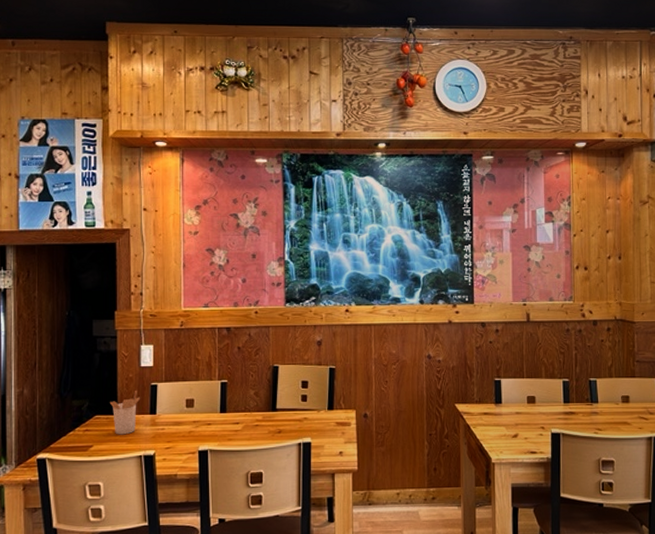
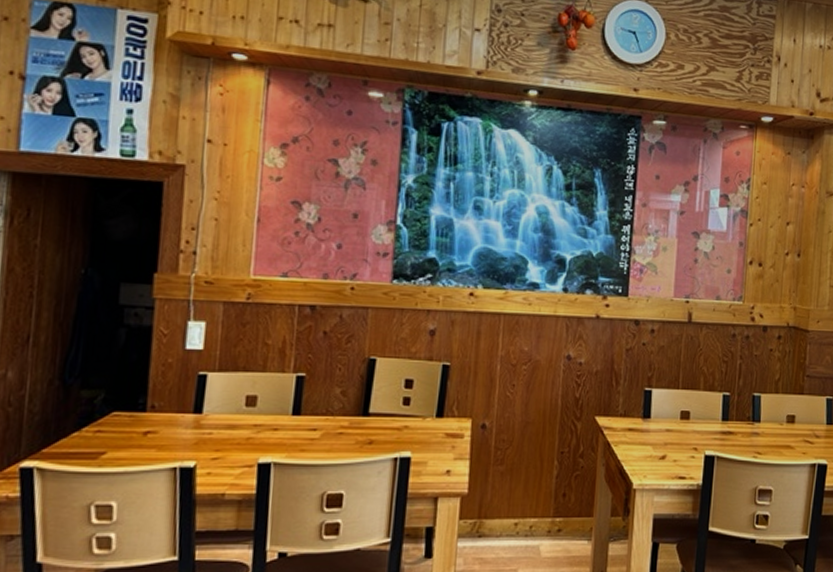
utensil holder: present [110,391,141,435] -> none [136,381,182,439]

